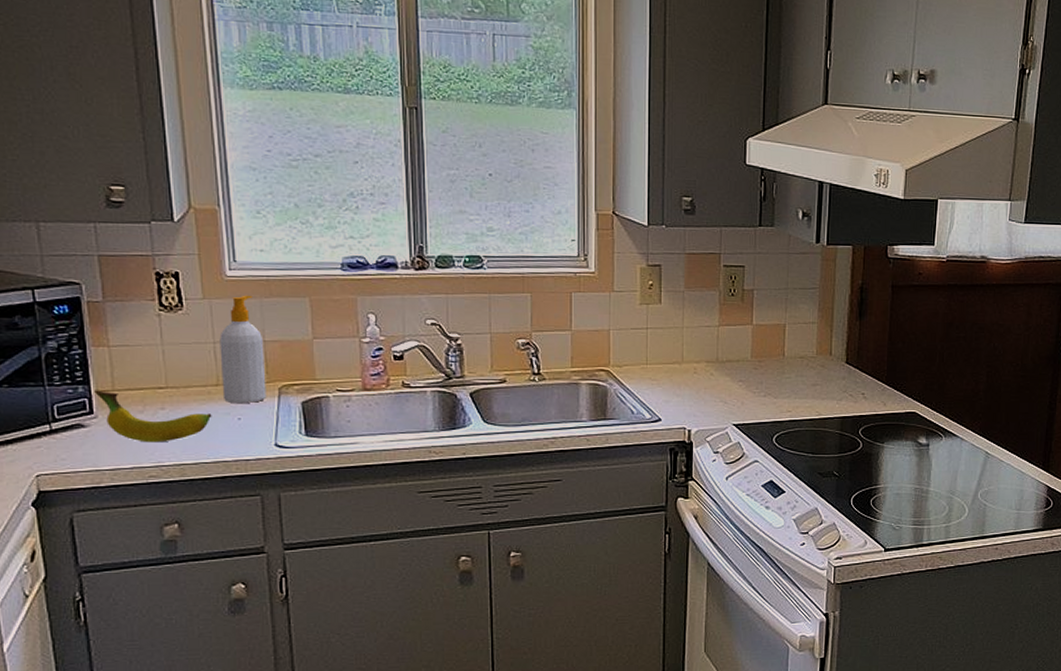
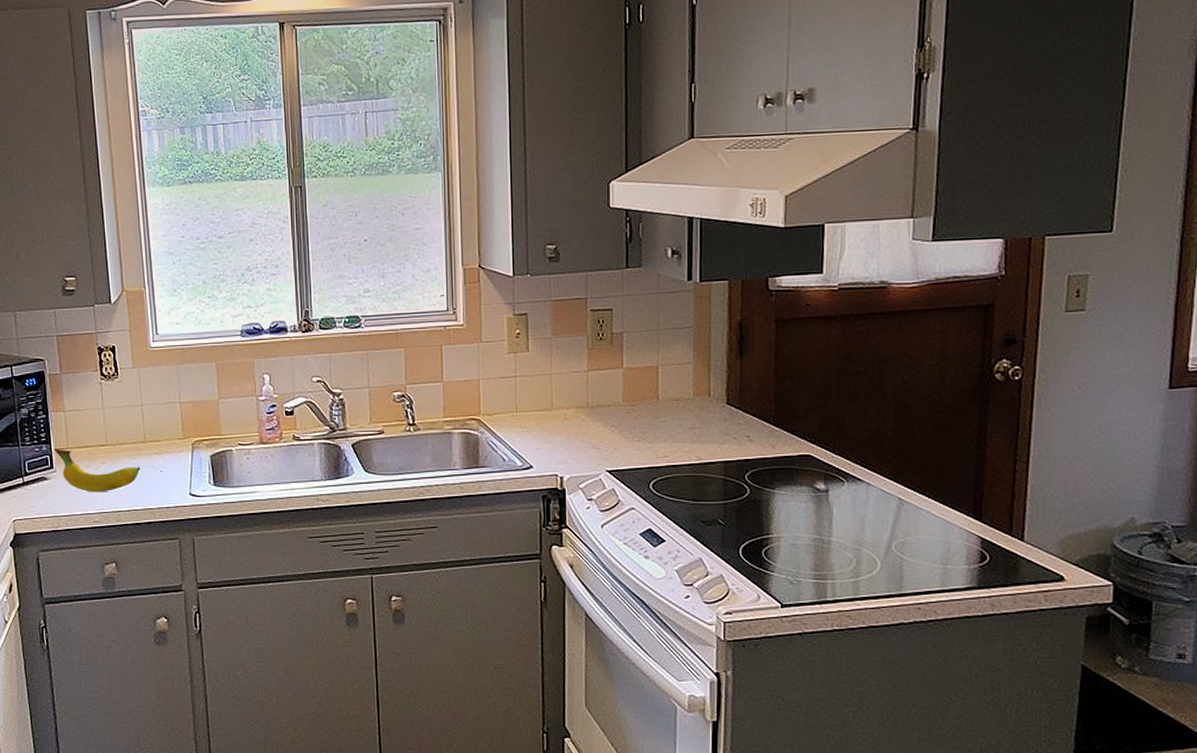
soap bottle: present [219,295,267,403] -> none [146,362,183,457]

